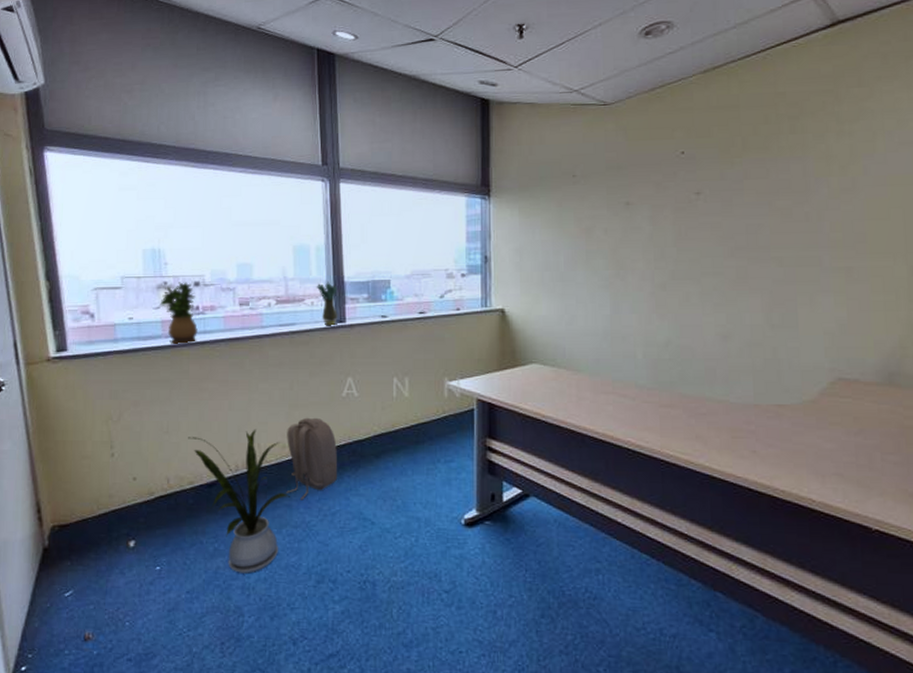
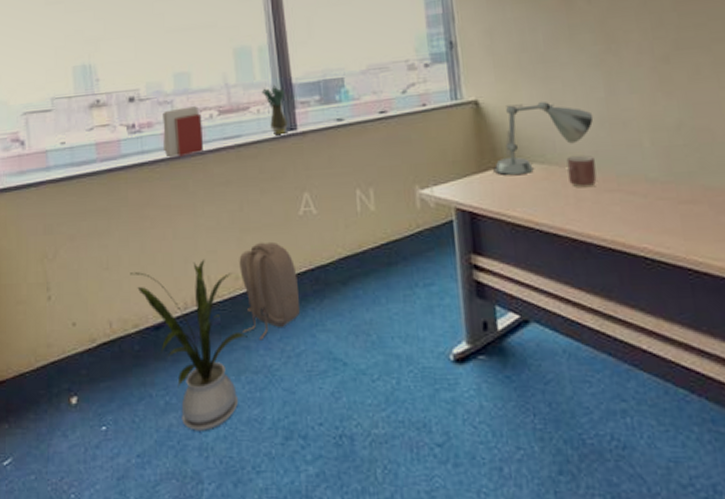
potted plant: present [160,282,198,344] -> none [93,98,135,168]
books: none [224,295,261,338] -> present [163,106,203,158]
desk lamp: none [510,313,599,375] -> present [492,101,594,176]
mug: none [573,361,597,389] -> present [566,155,597,188]

